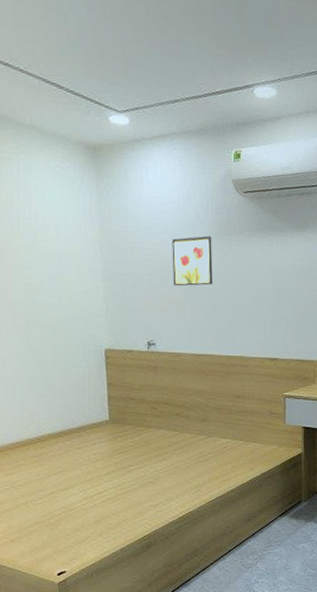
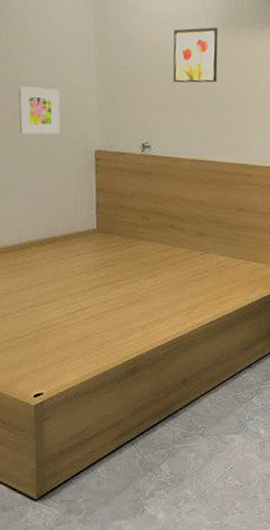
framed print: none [31,294,71,337] -> present [18,86,60,135]

